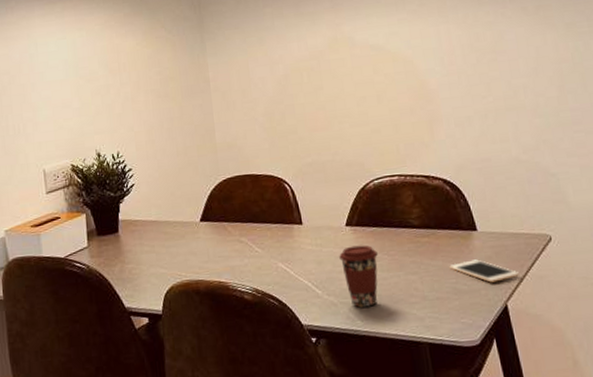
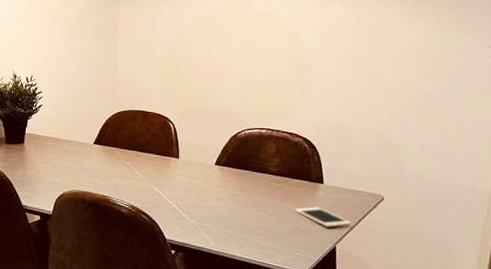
coffee cup: present [339,245,379,308] -> none [205,181,238,233]

